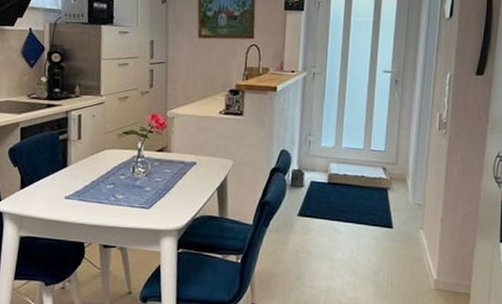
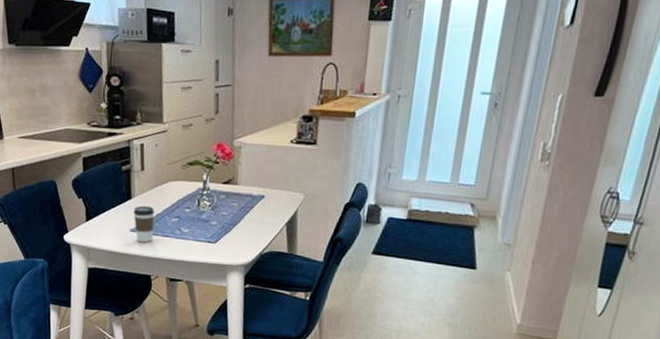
coffee cup: none [69,173,91,210] -> present [133,205,155,243]

